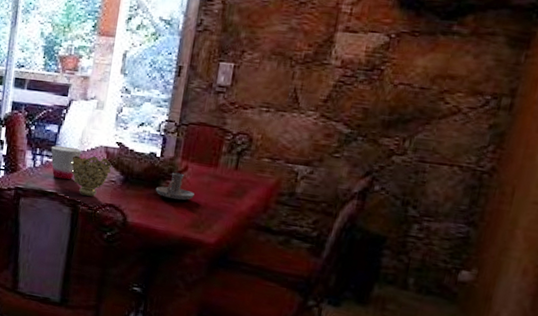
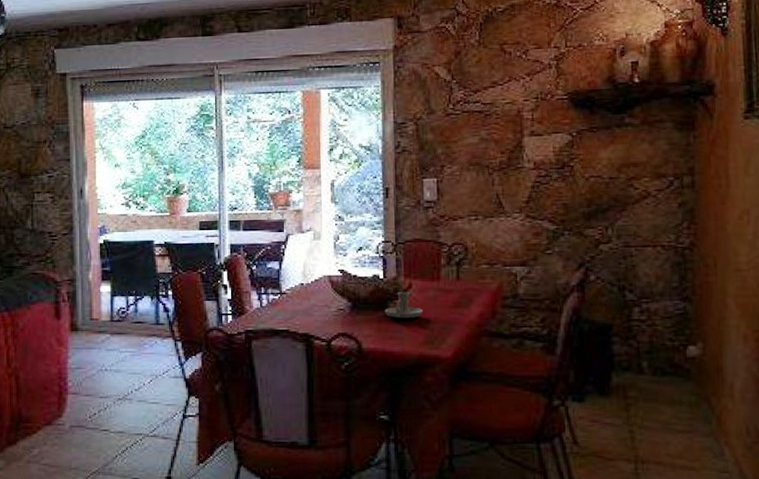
cup: present [51,145,82,180] -> none [275,281,306,315]
decorative bowl: present [71,155,113,197] -> none [297,286,339,328]

